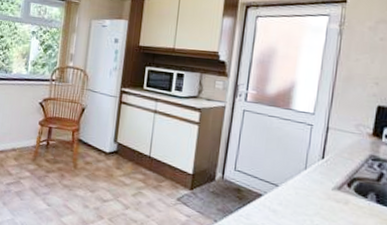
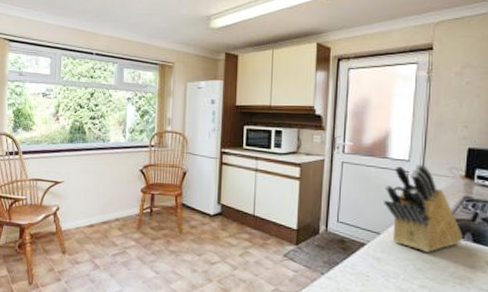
knife block: none [284,118,366,210] -> present [384,164,463,252]

